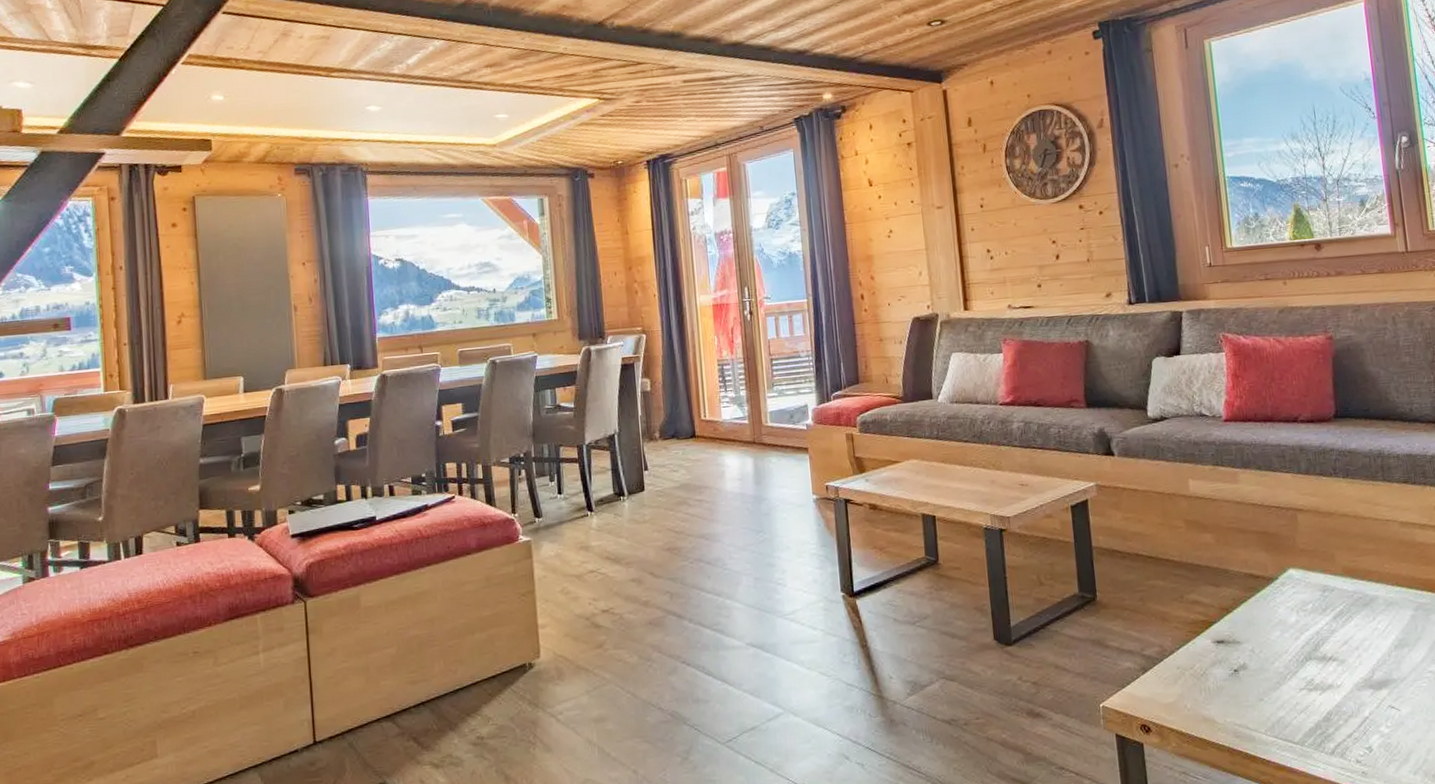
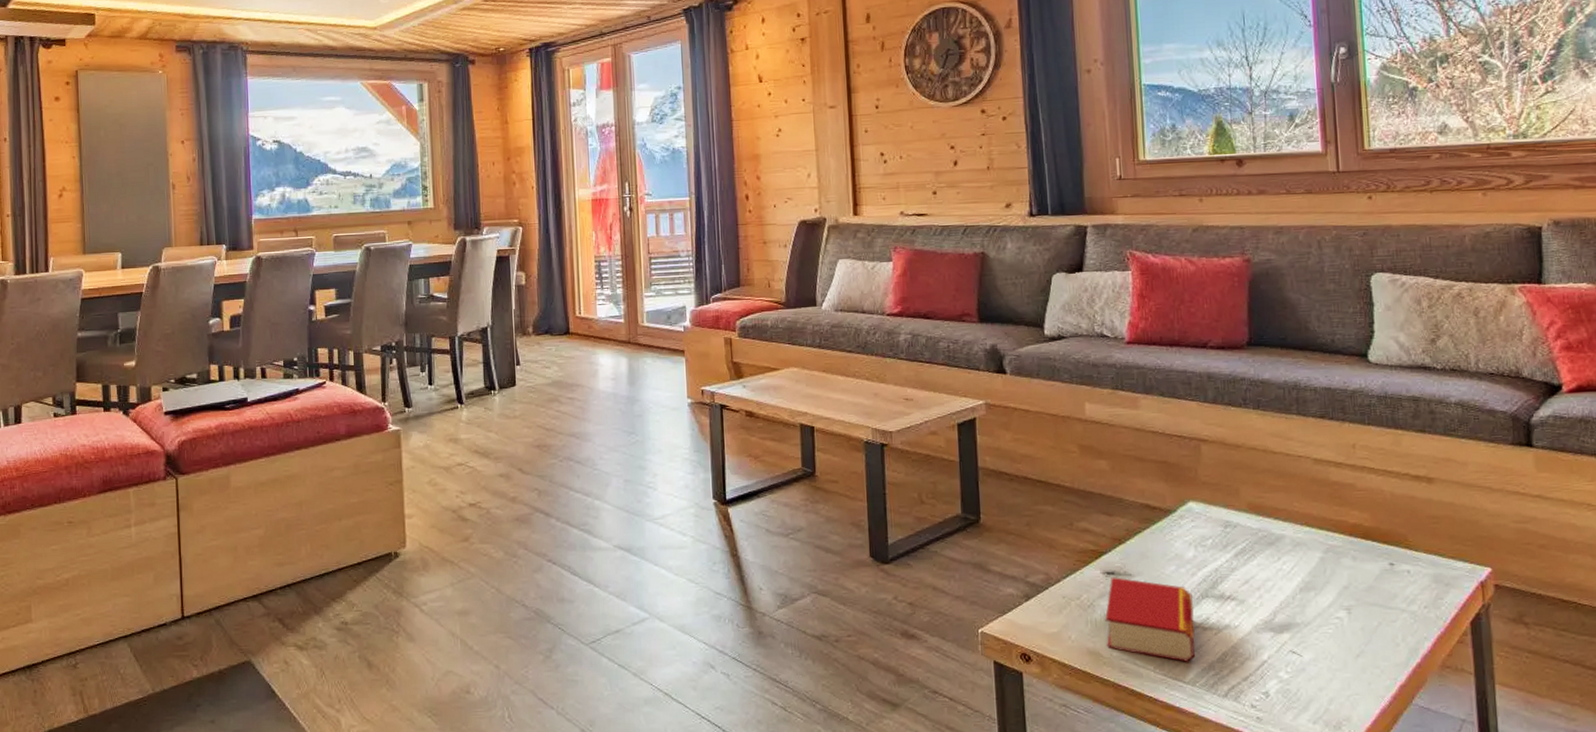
book: none [1217,645,1302,723] -> present [1105,577,1195,662]

